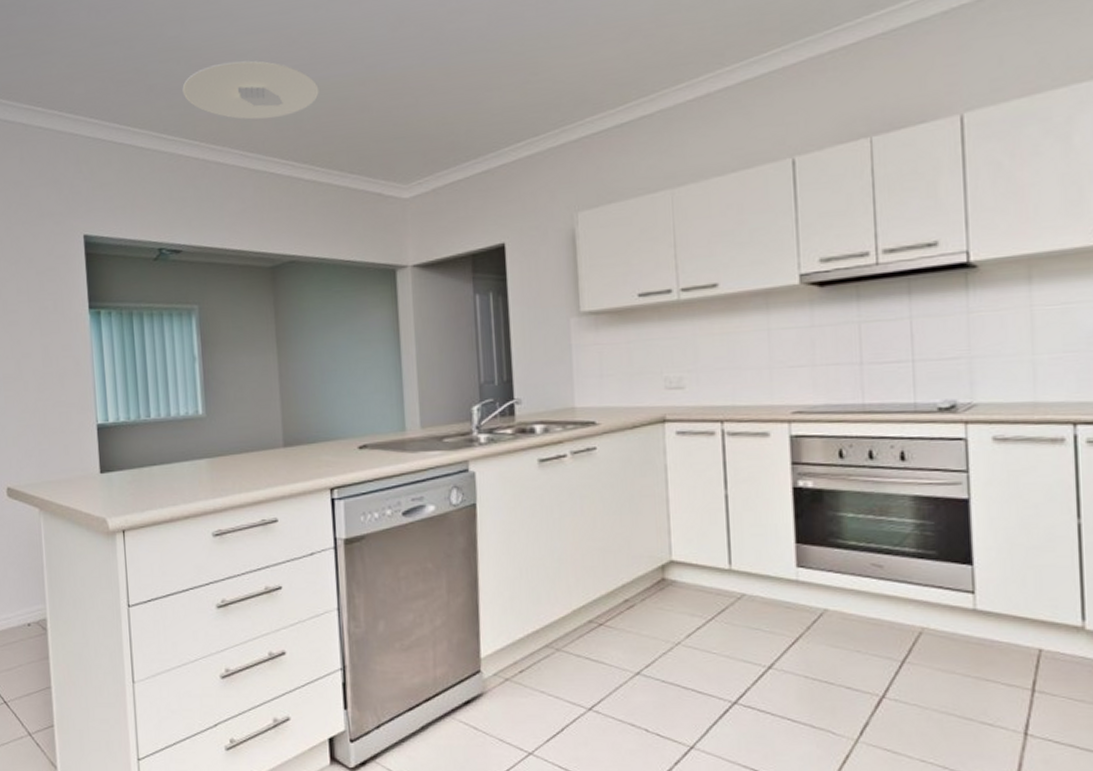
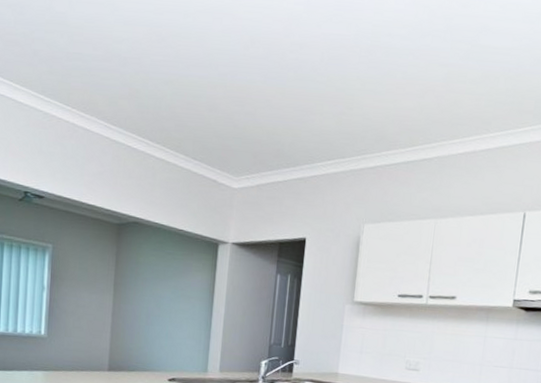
ceiling light: present [182,60,319,120] -> none [62,44,178,101]

